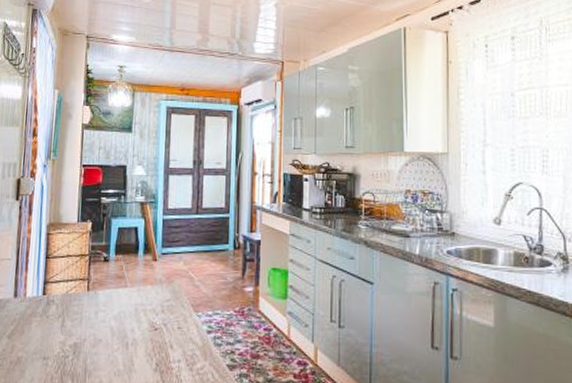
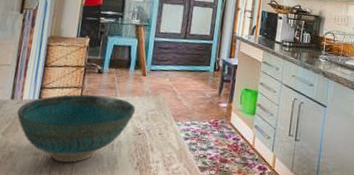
bowl: none [21,286,149,367] -> present [17,94,136,163]

